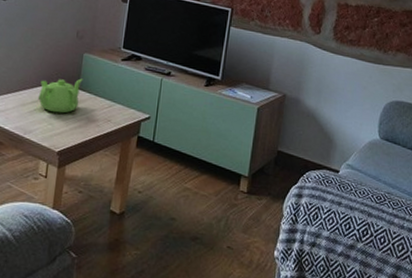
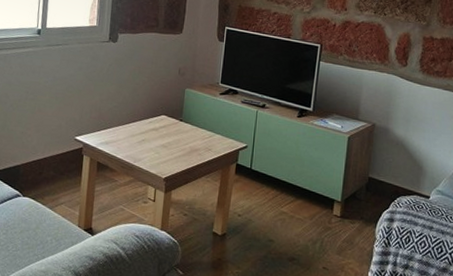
teapot: present [37,78,83,114] -> none [145,111,186,143]

